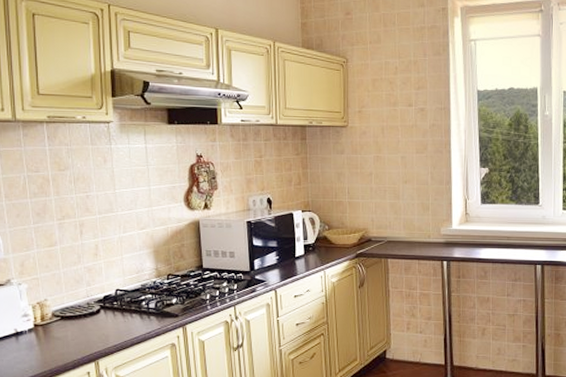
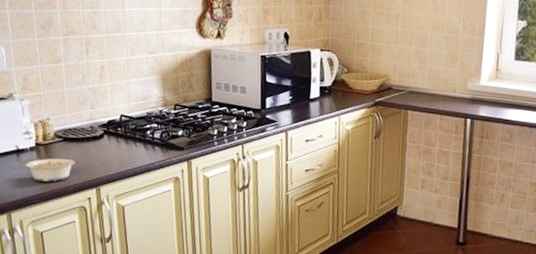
legume: none [14,337,73,361] -> present [15,158,75,182]

